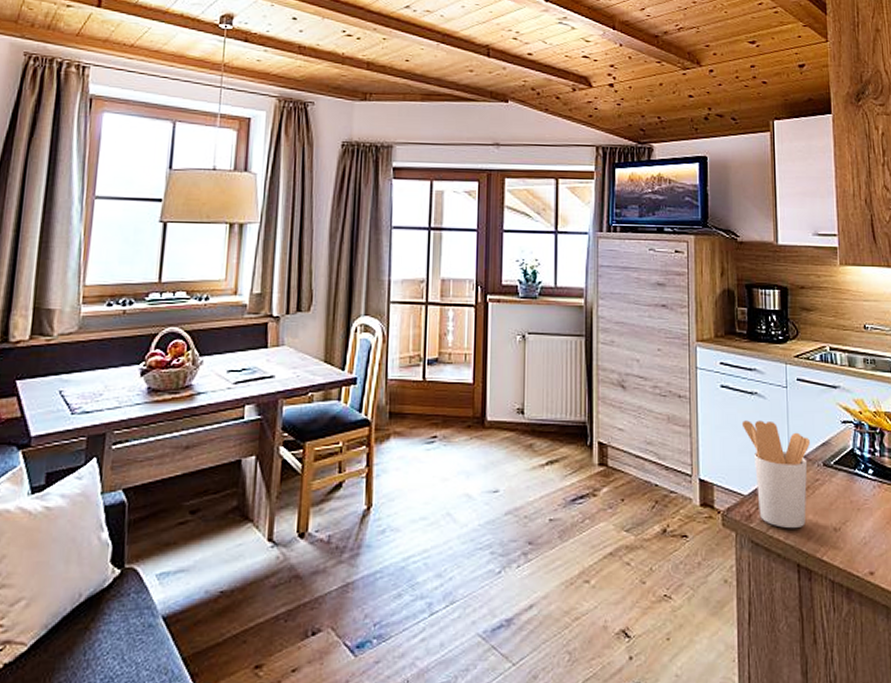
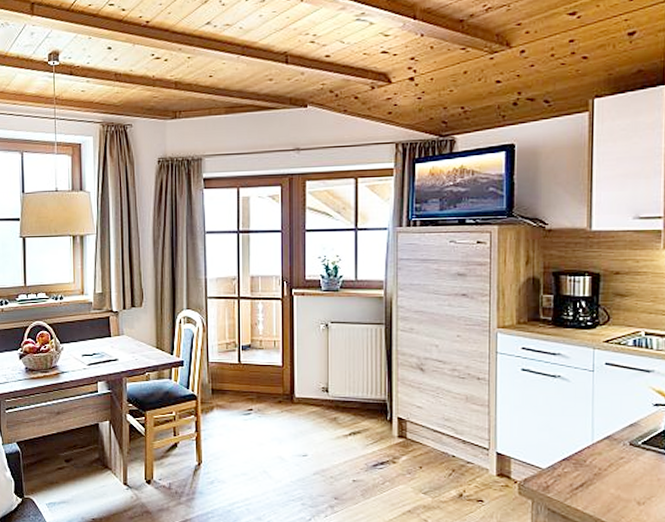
utensil holder: present [741,420,810,529] -> none [542,401,616,501]

